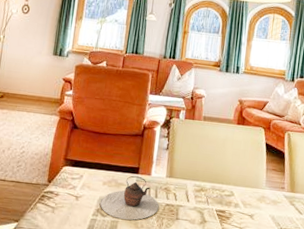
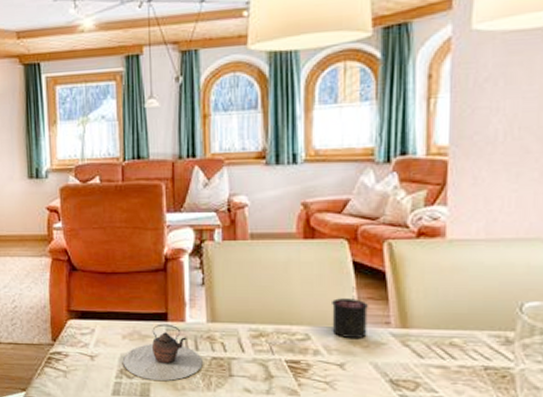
candle: none [248,160,273,198] -> present [332,286,369,340]

